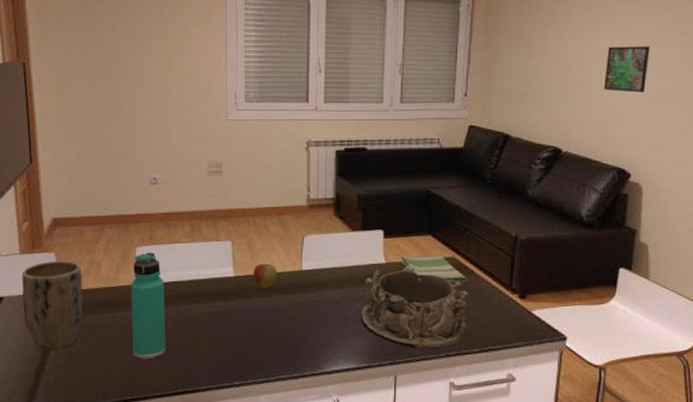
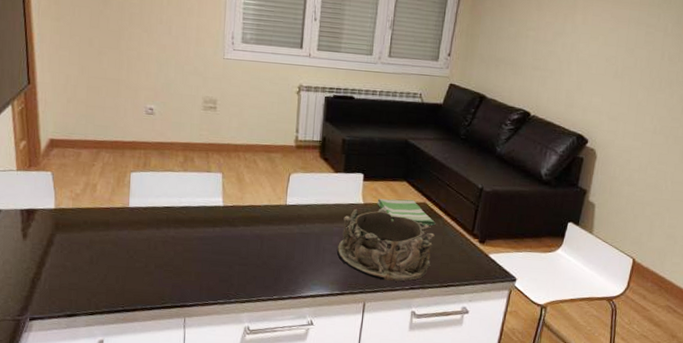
plant pot: present [21,261,83,351] -> none [18,179,79,262]
thermos bottle: present [130,252,166,359] -> none [124,178,157,276]
apple: present [253,262,277,288] -> none [241,195,264,219]
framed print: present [604,46,651,93] -> none [574,21,620,67]

